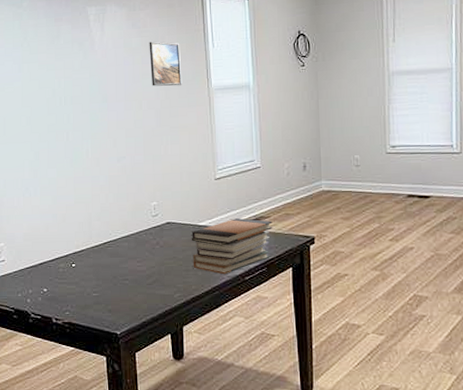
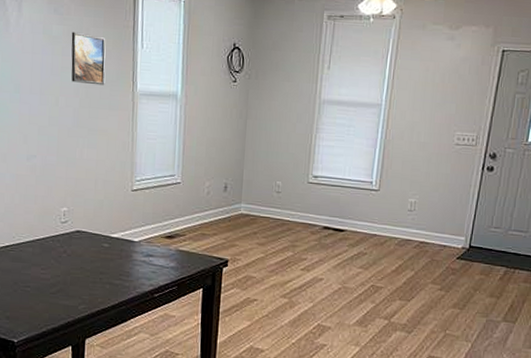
book stack: present [191,217,273,275] -> none [101,232,188,290]

